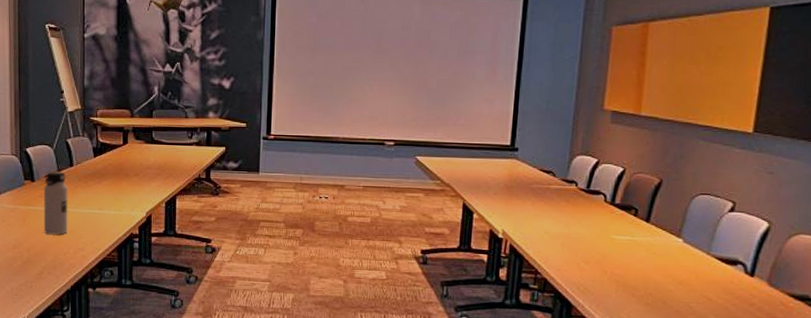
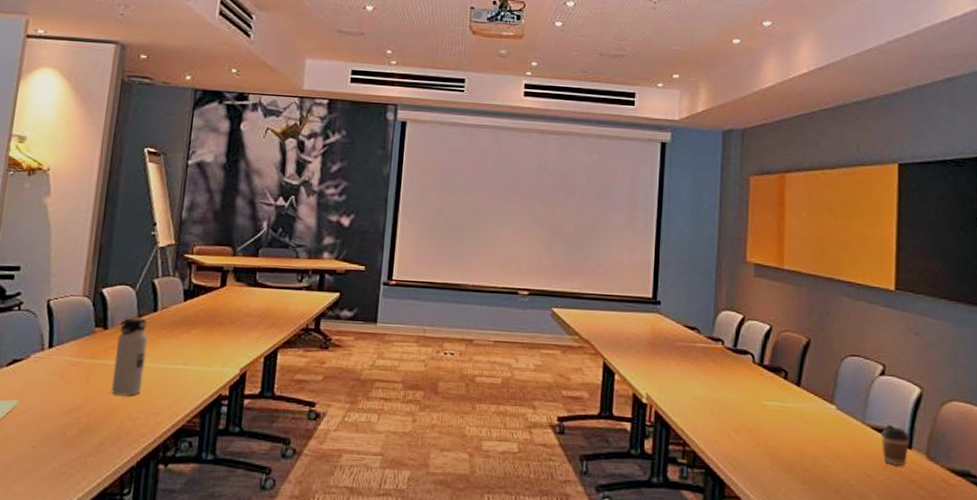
coffee cup: none [724,254,754,291] -> present [880,424,910,466]

